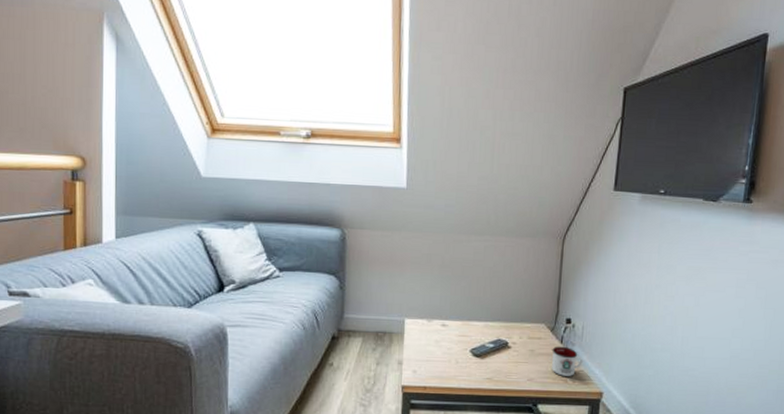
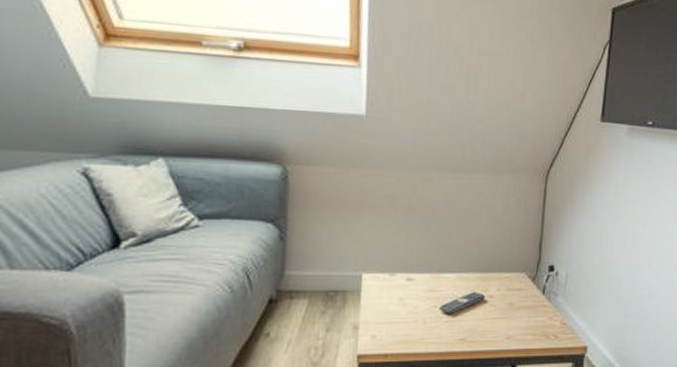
mug: present [552,346,583,376] -> none [532,297,566,331]

